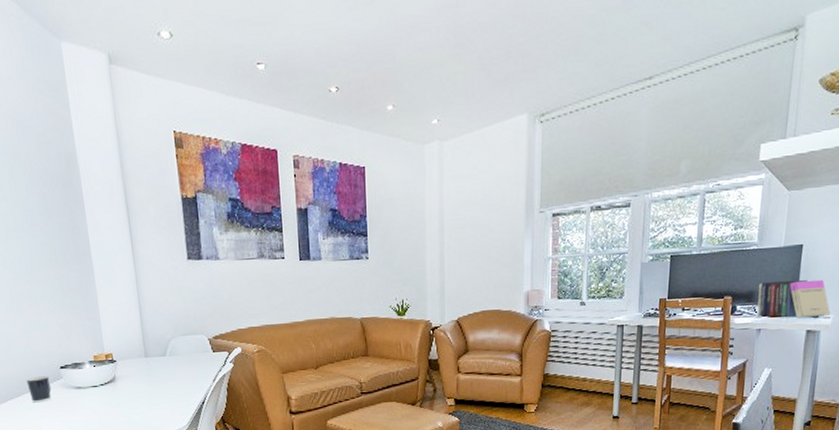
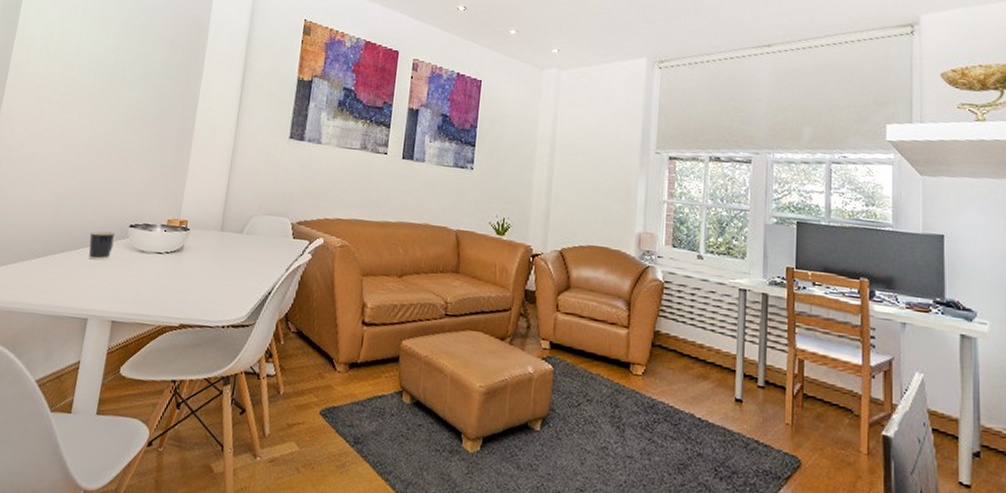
books: present [757,279,831,319] -> none [898,269,987,322]

